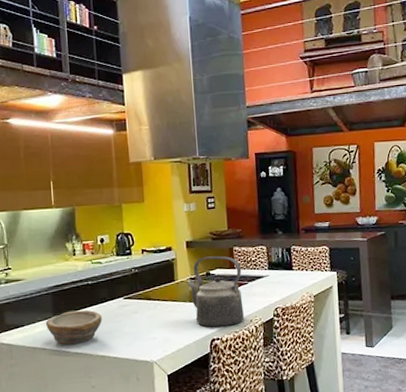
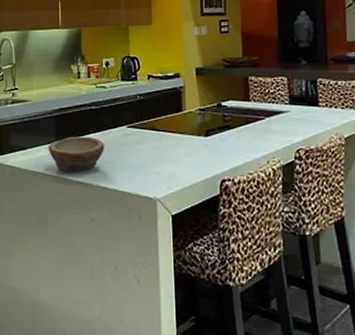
kettle: present [188,256,244,327] -> none [197,85,260,166]

